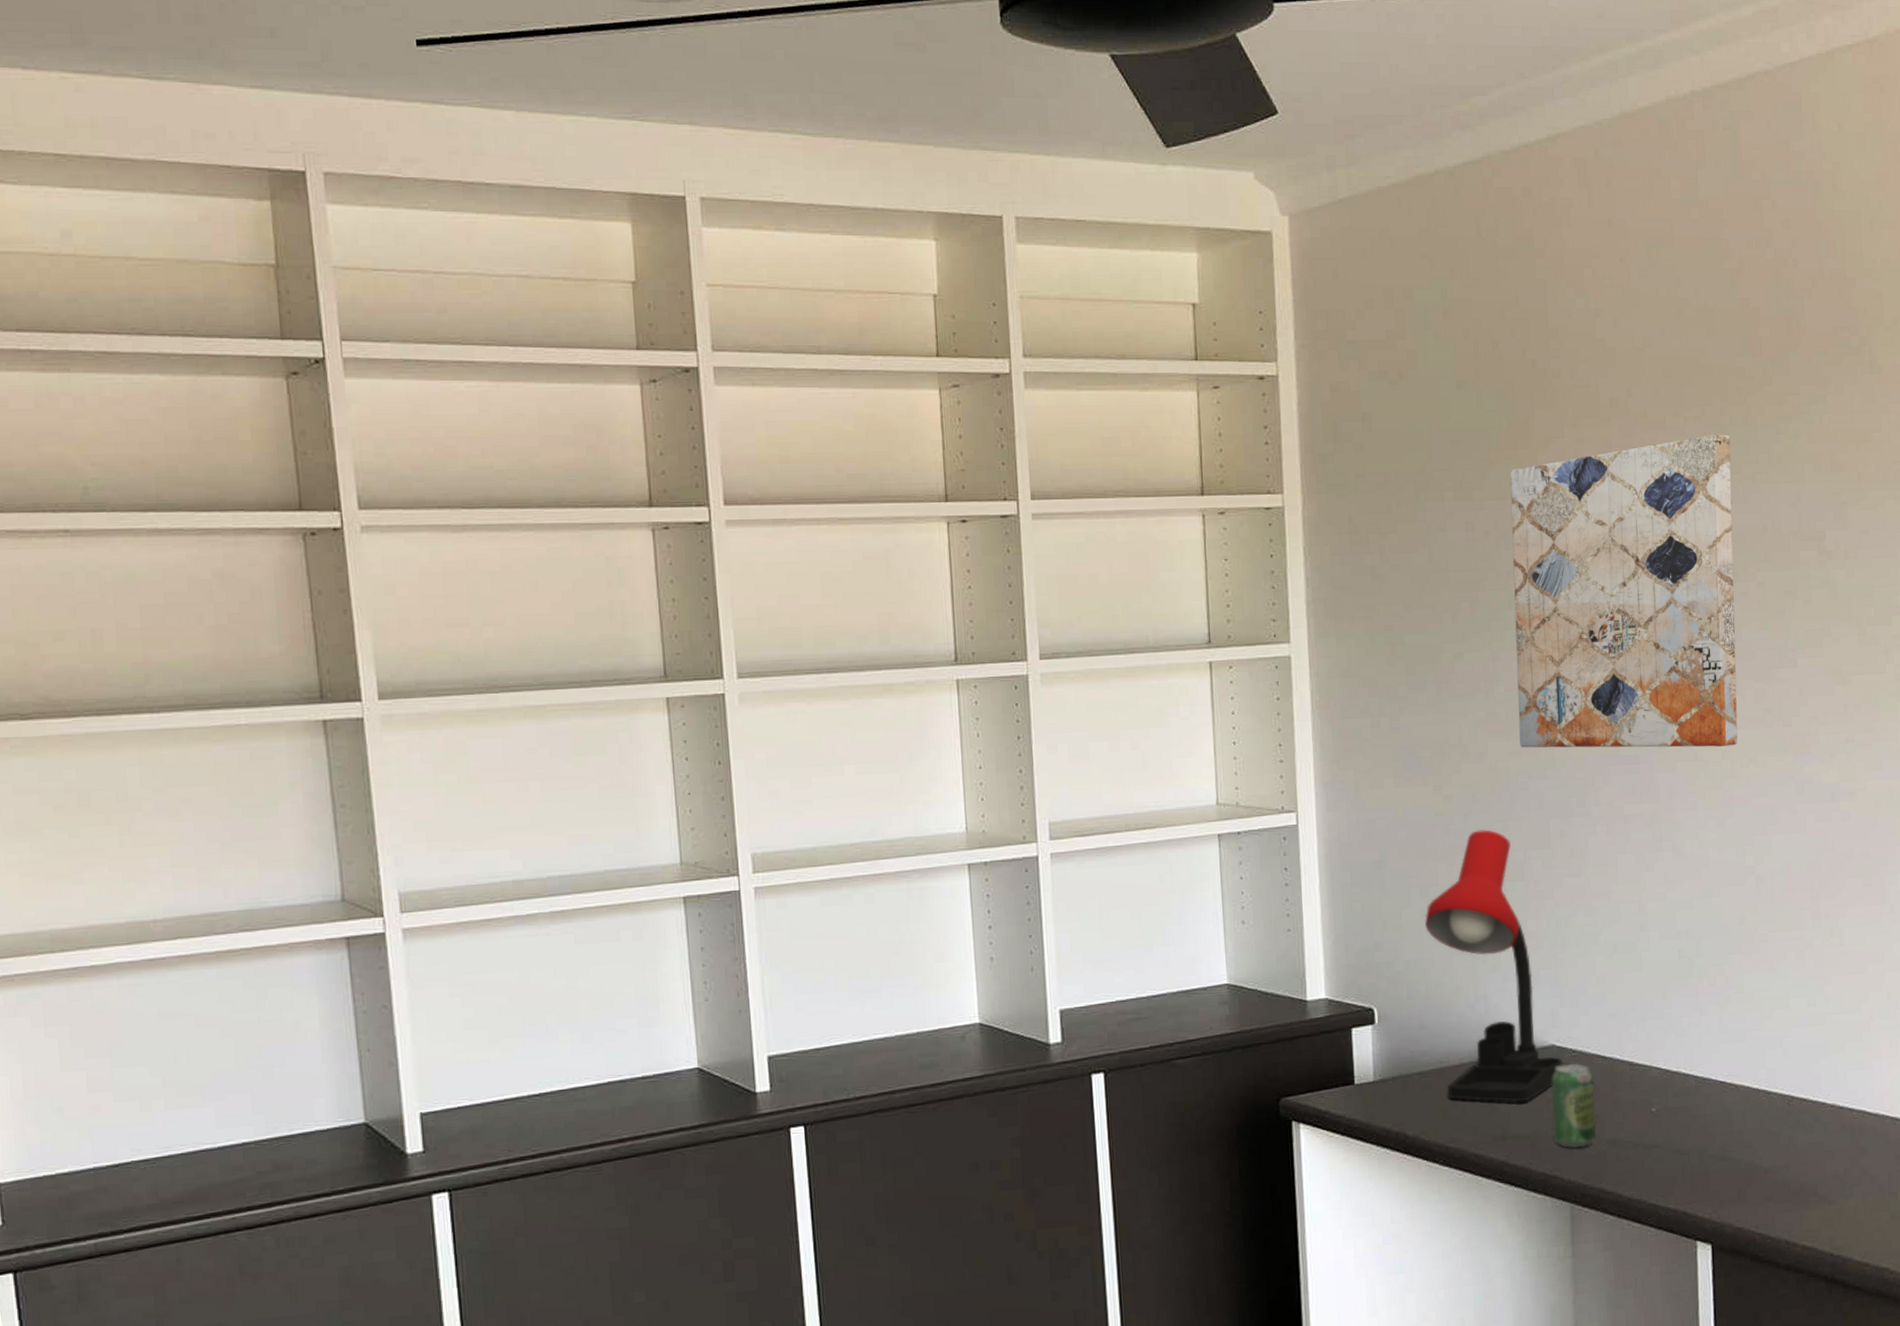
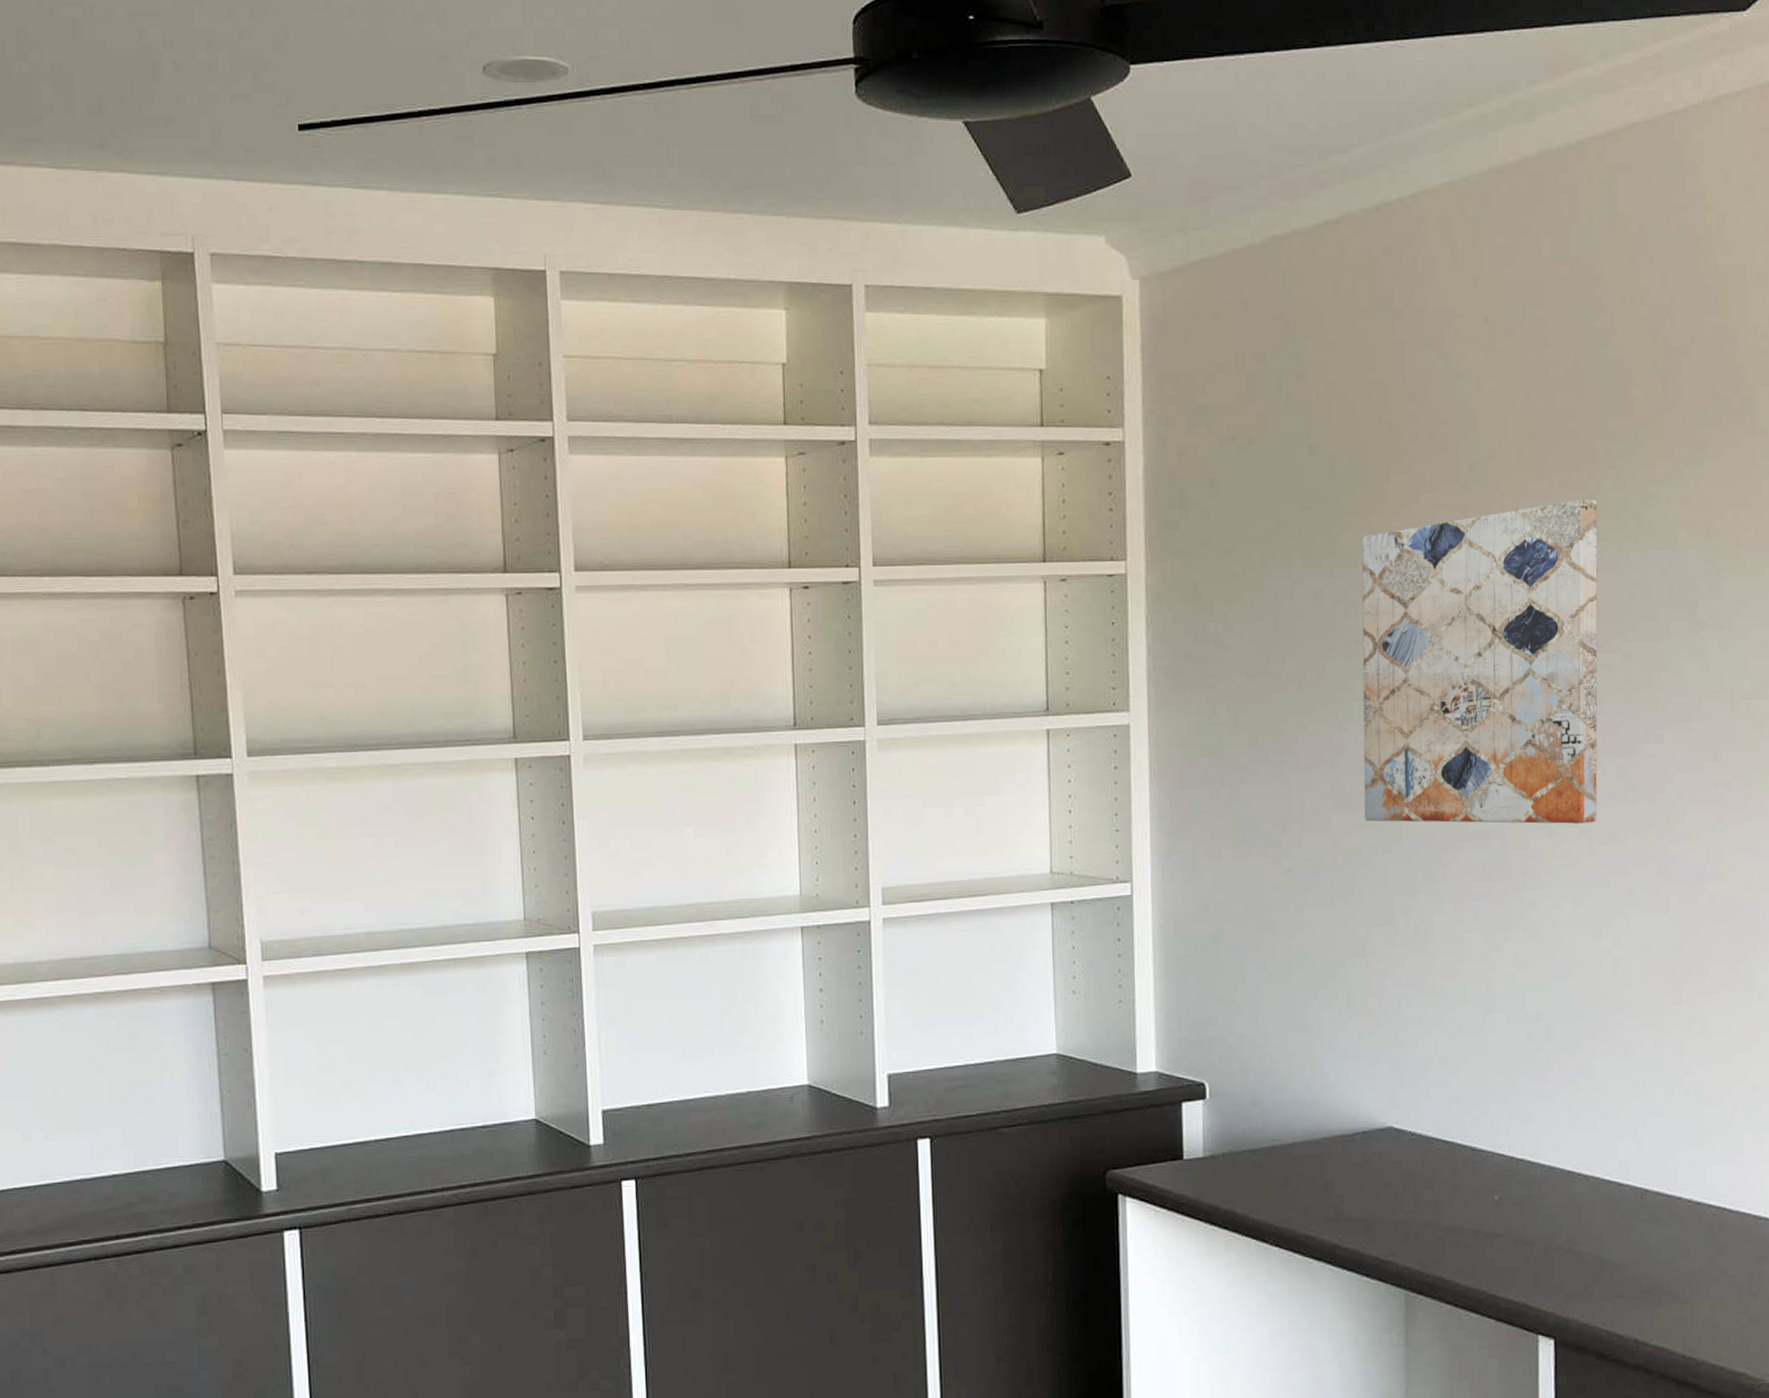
desk lamp: present [1425,829,1567,1103] -> none [1261,904,1406,1185]
beverage can: present [1552,1063,1596,1148] -> none [1388,1146,1435,1234]

